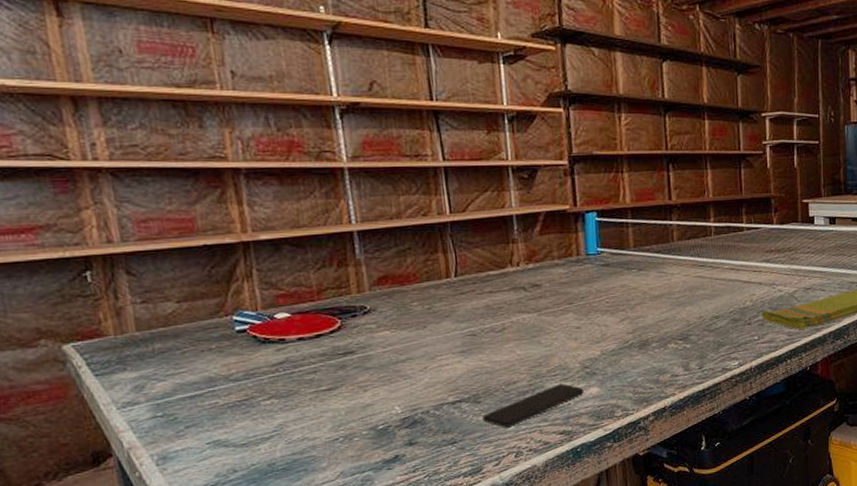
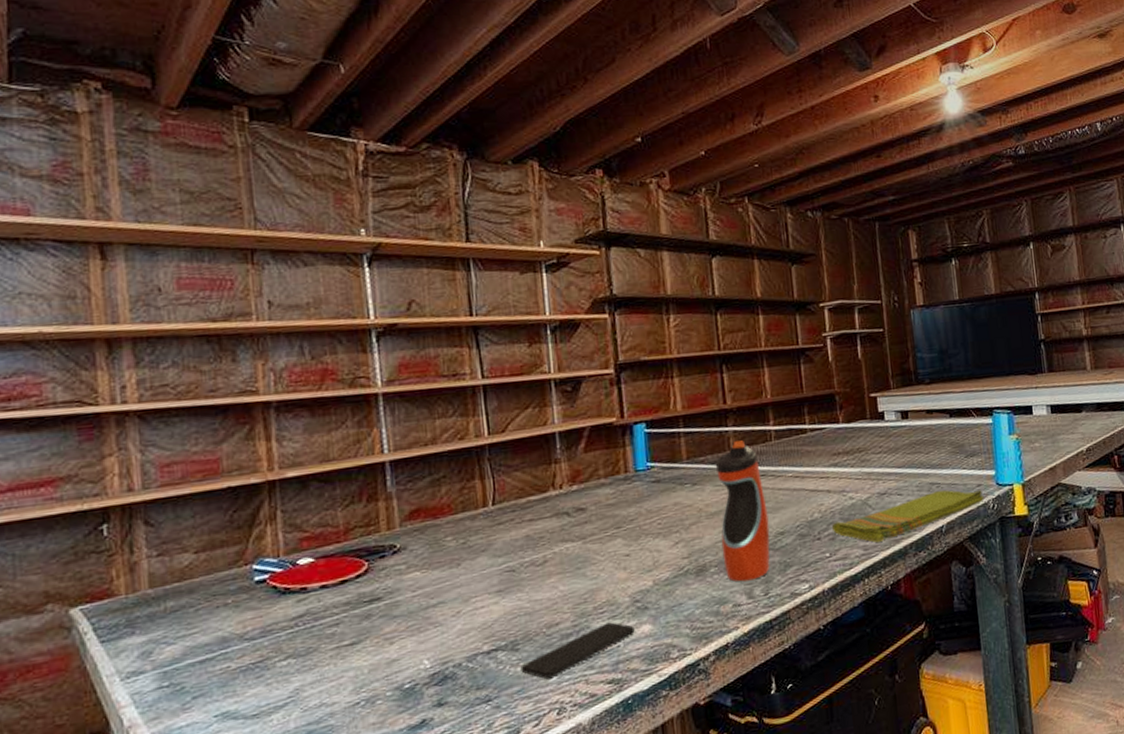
water bottle: none [659,234,706,356] -> present [714,440,770,582]

